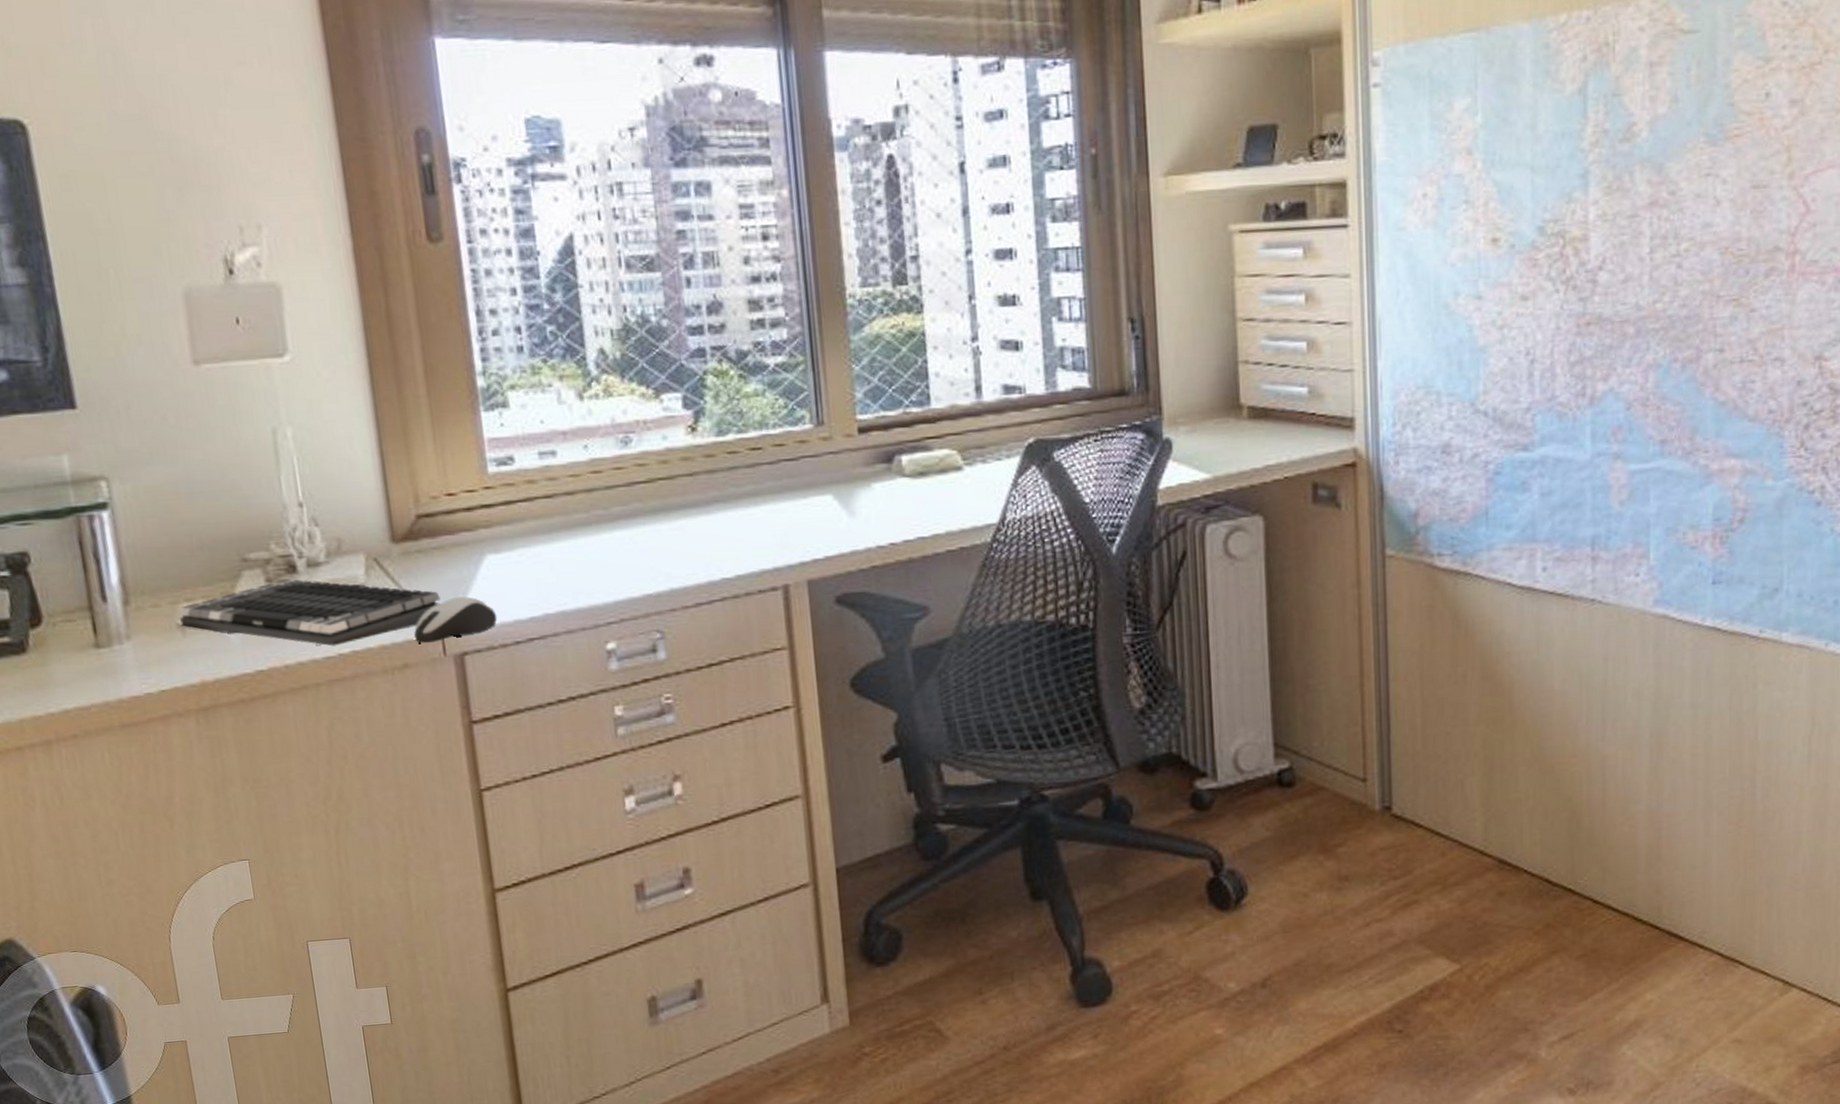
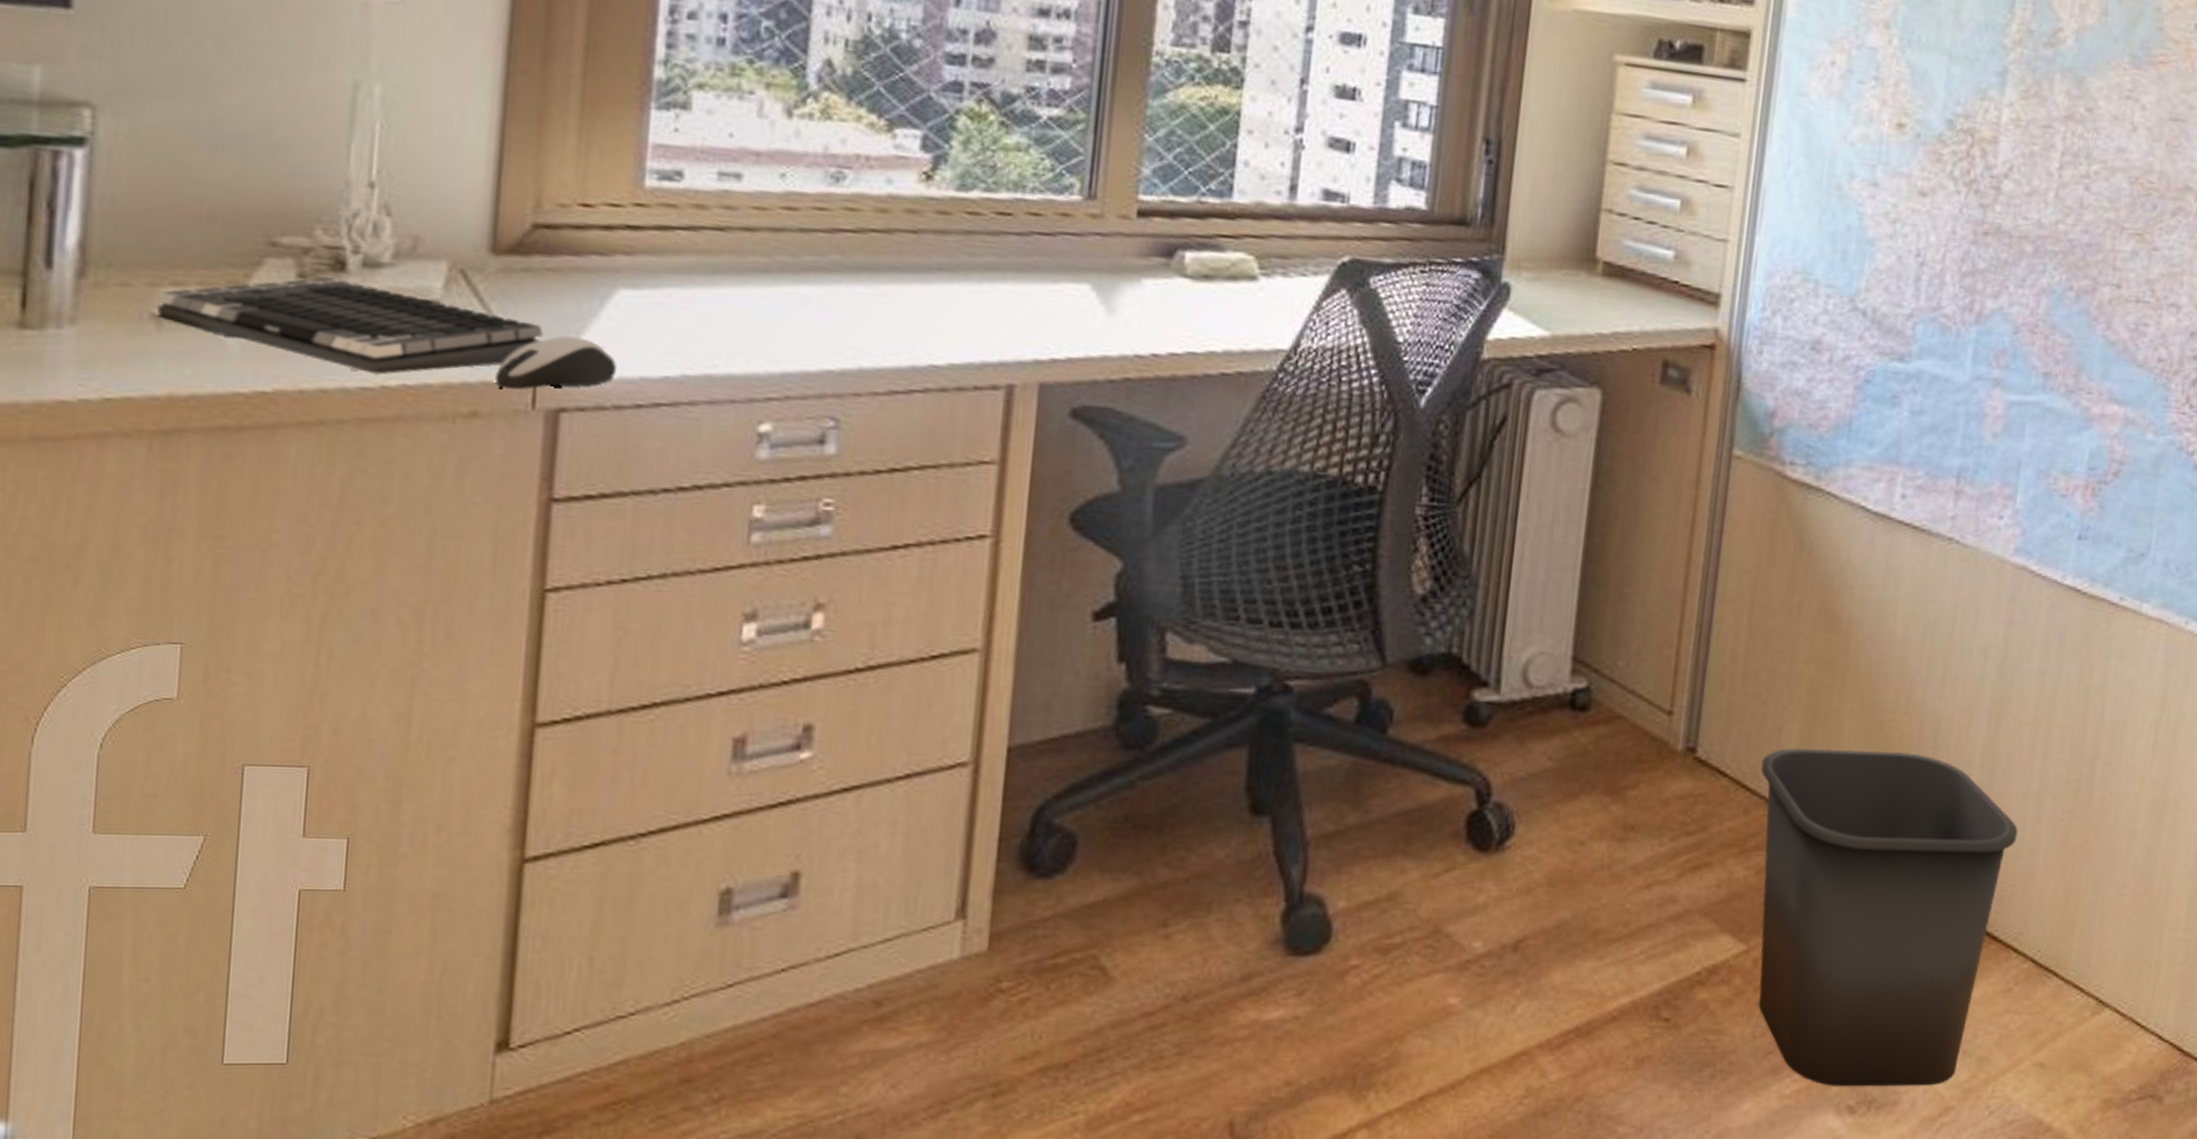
waste bin: none [1450,788,1691,1074] -> present [1759,747,2019,1086]

